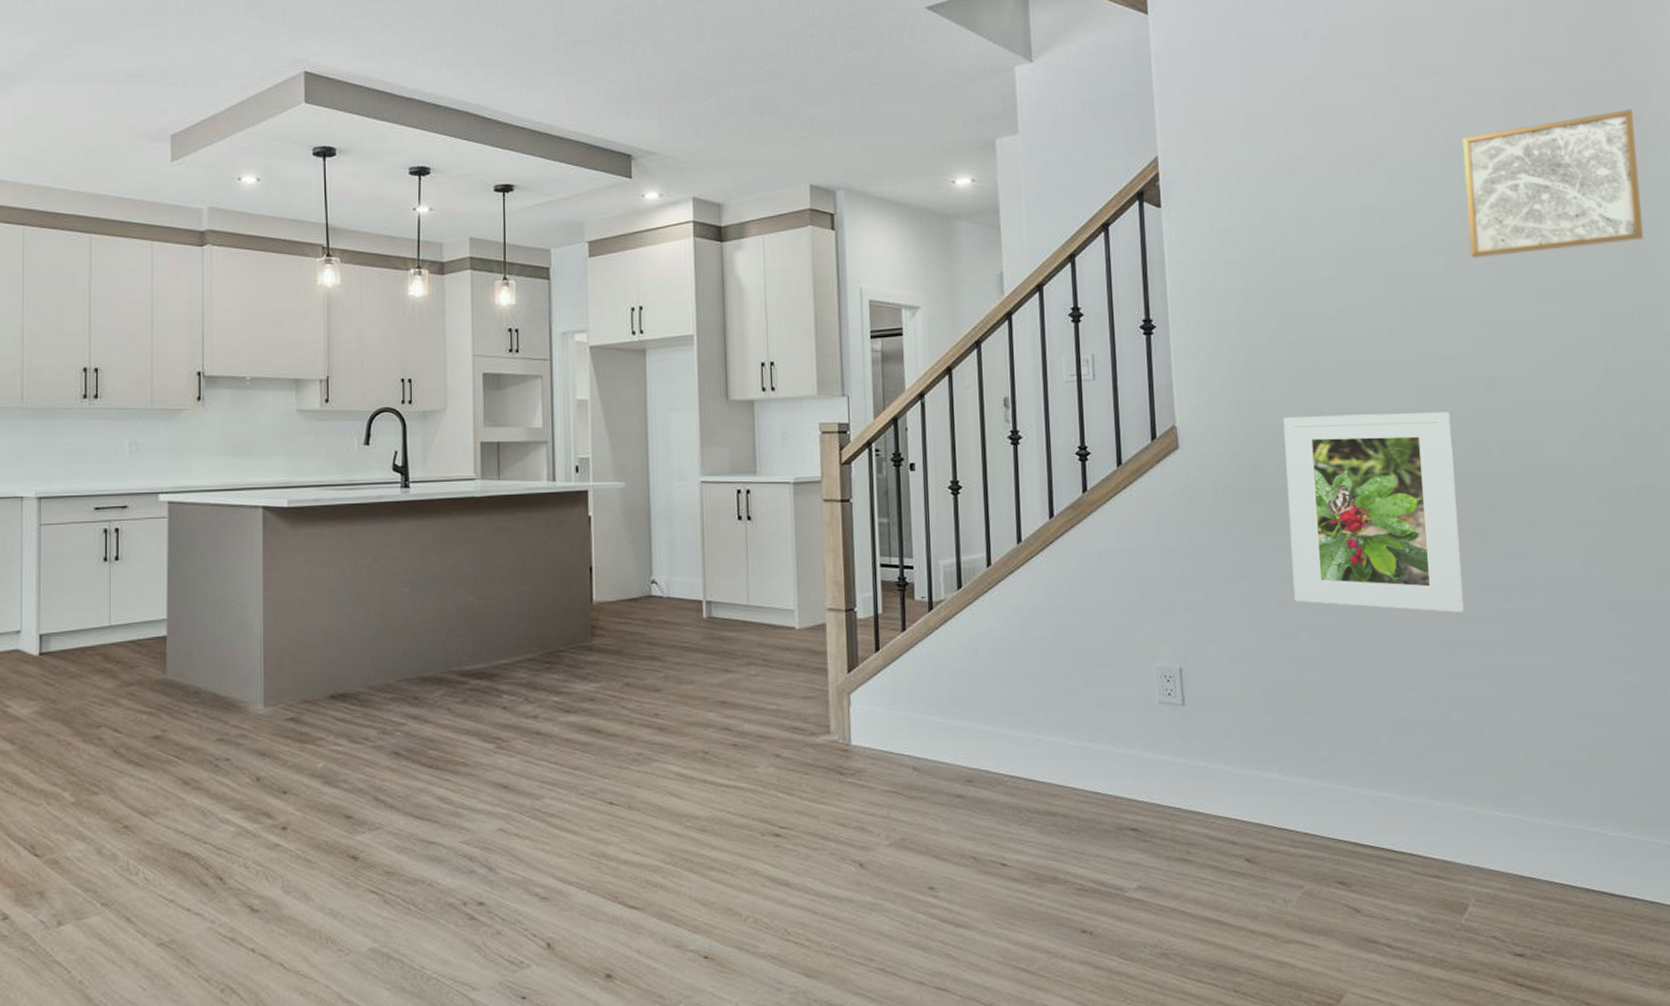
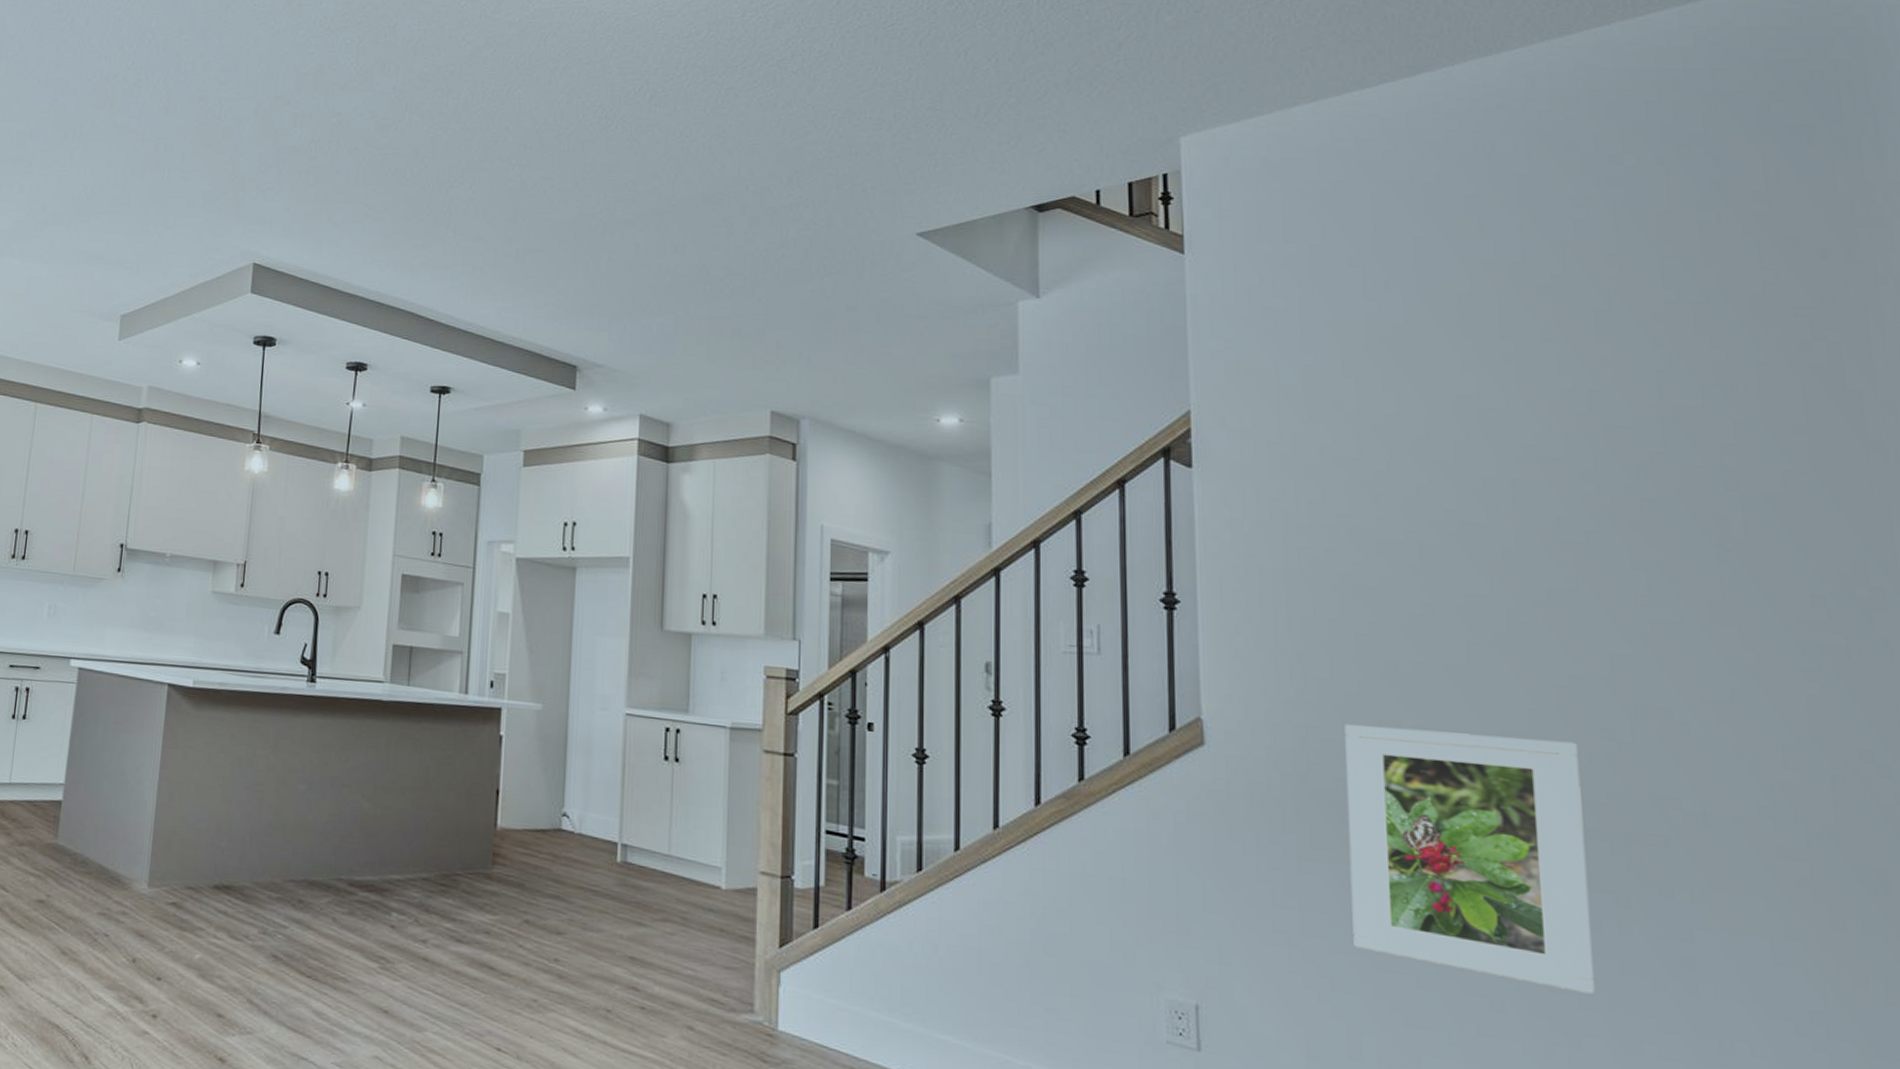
wall art: present [1462,109,1644,258] -> none [1599,399,1867,562]

